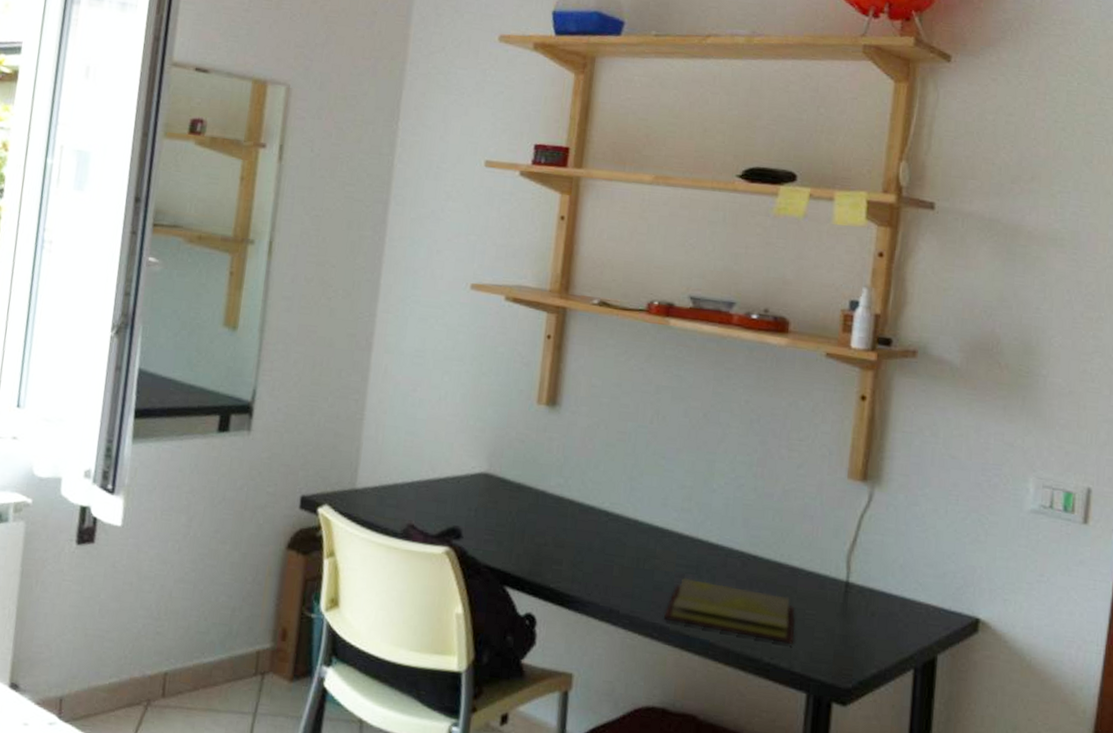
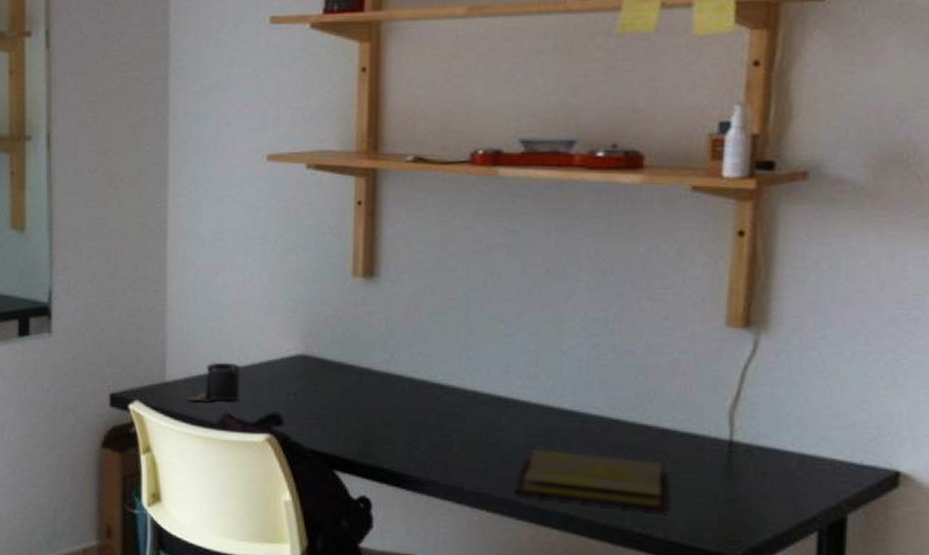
paint can: none [374,473,428,513] -> present [187,362,241,403]

